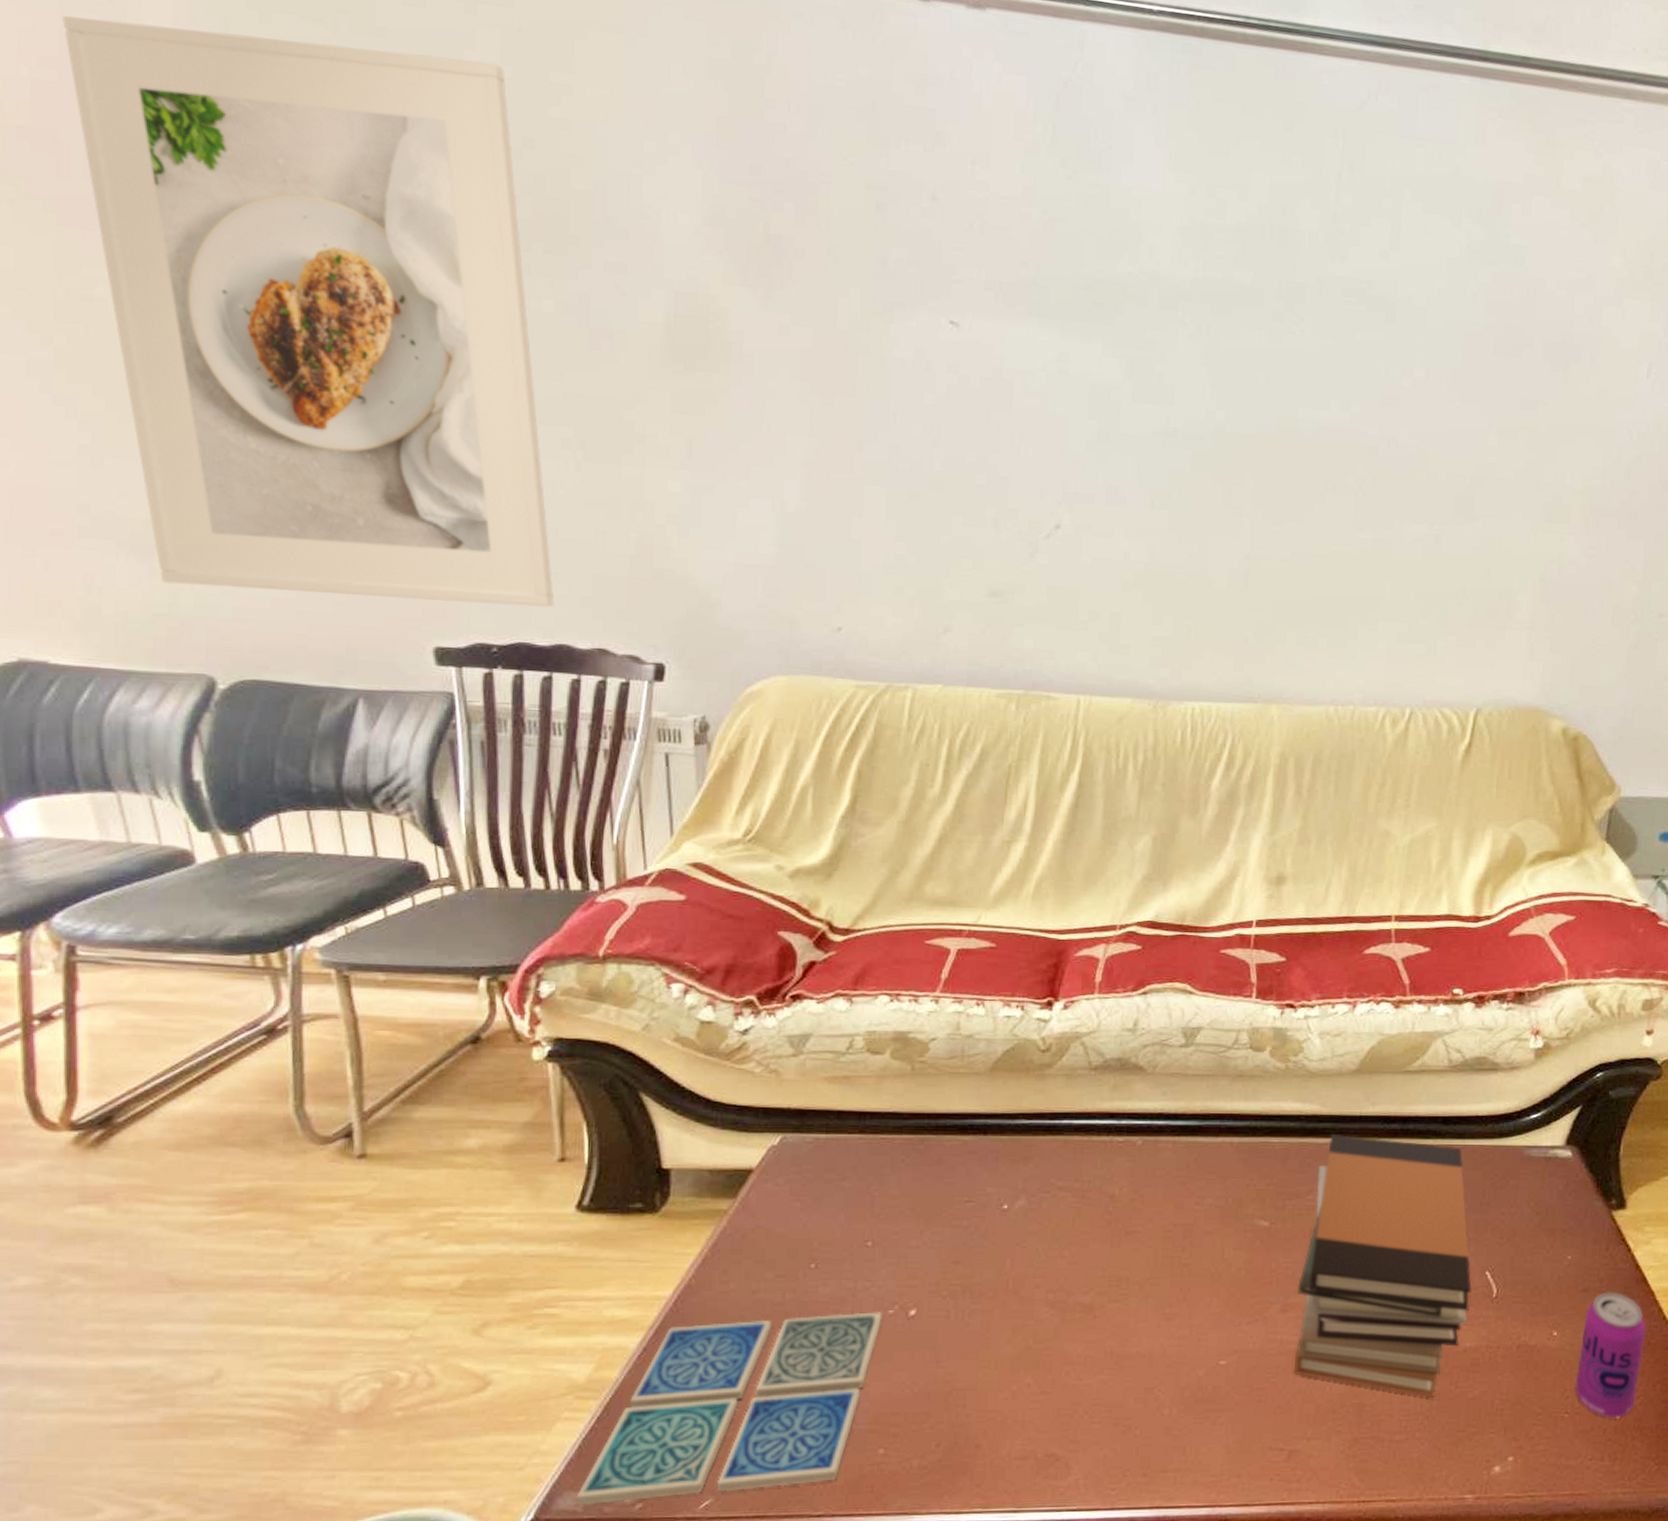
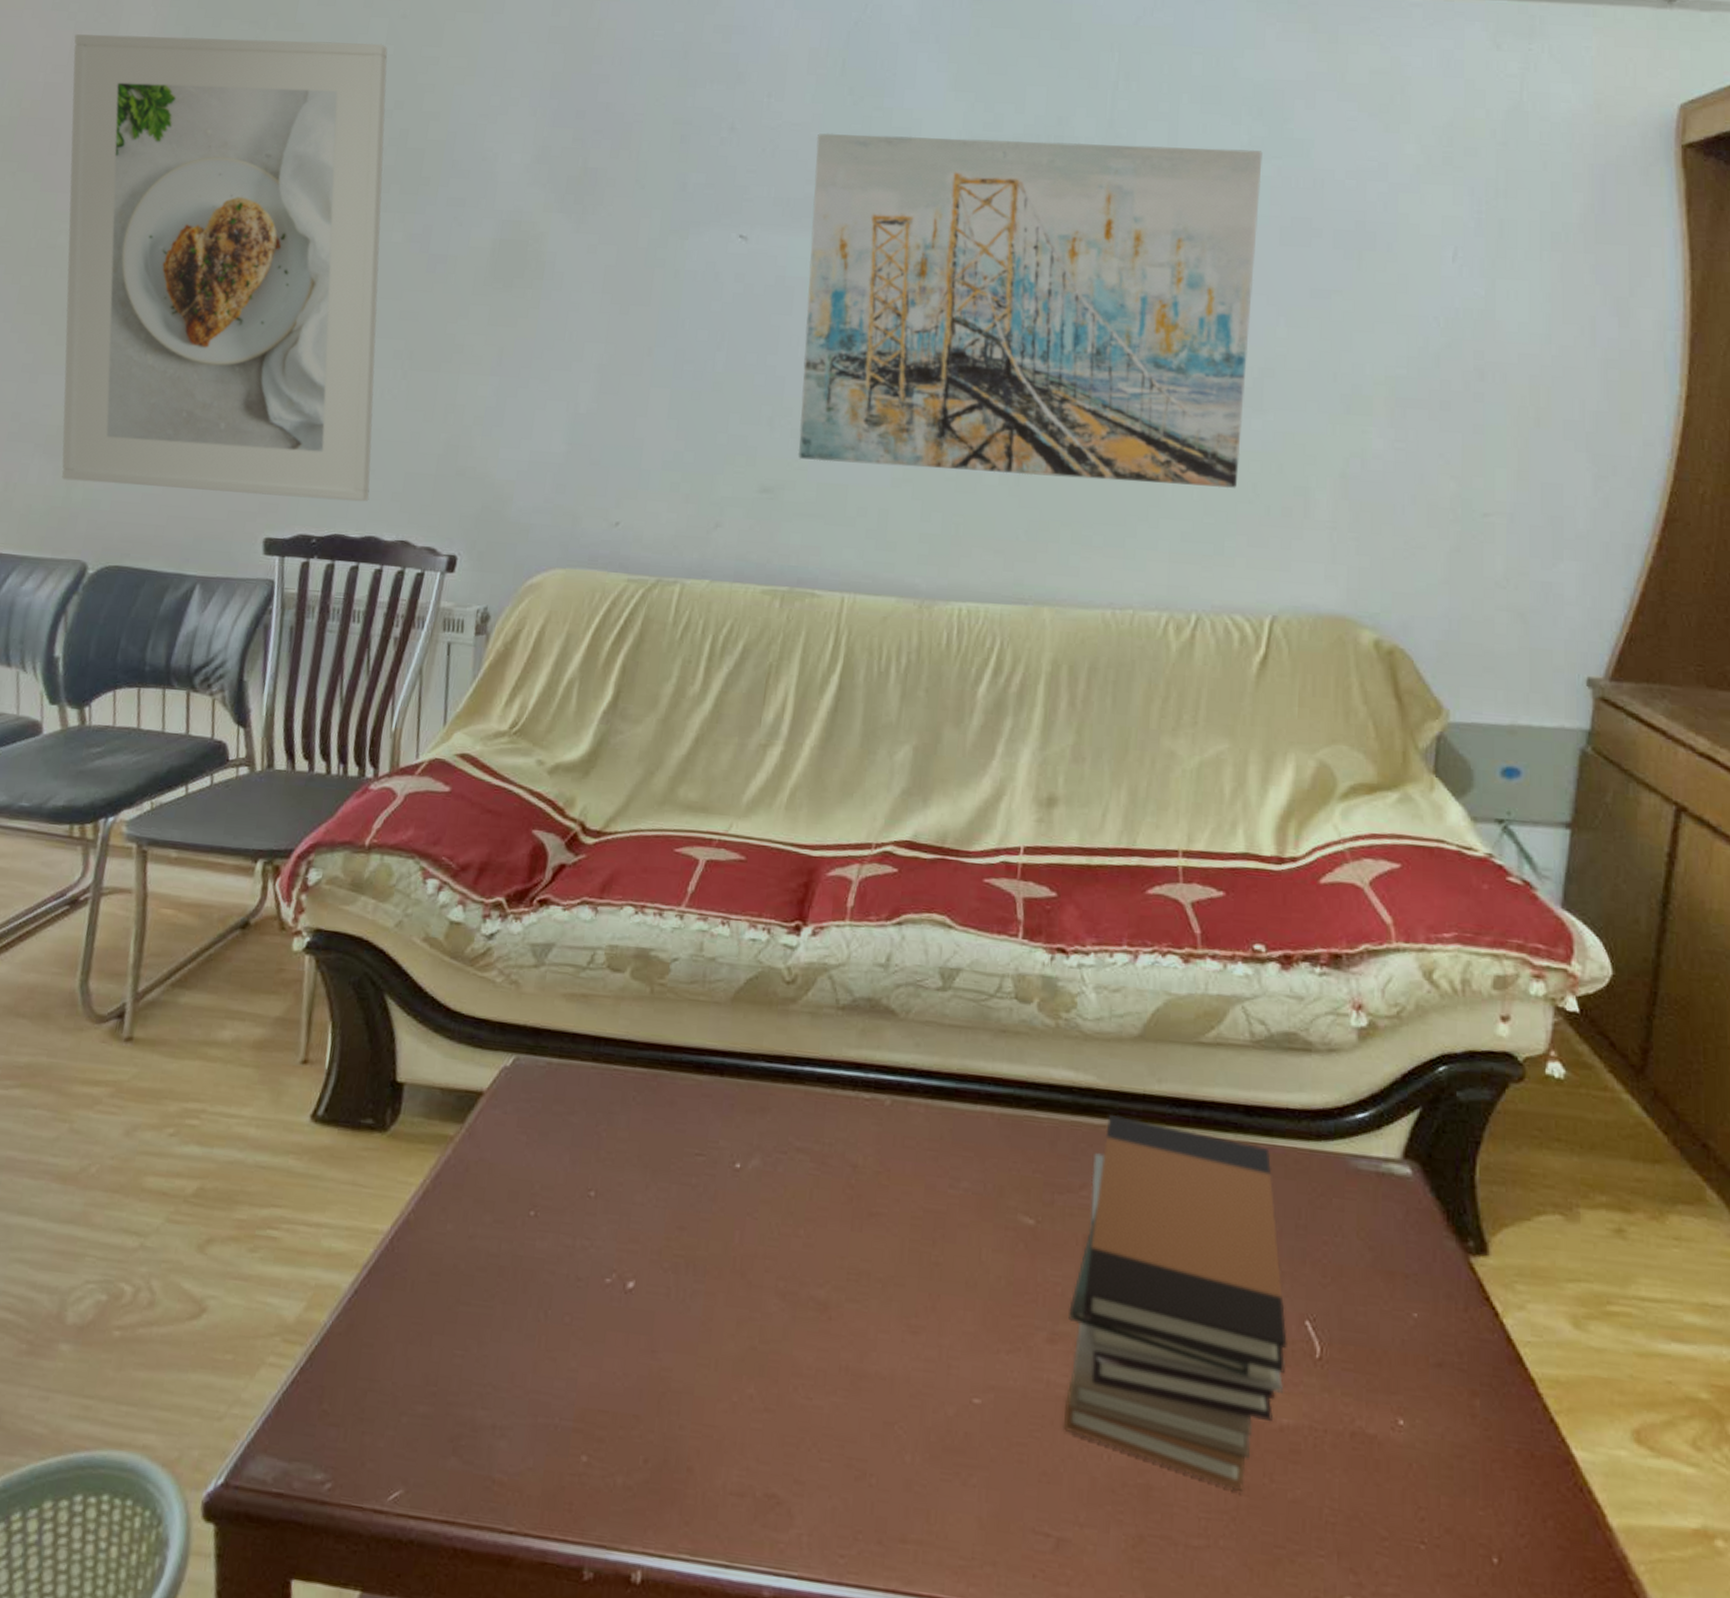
drink coaster: present [576,1312,883,1506] -> none [267,1267,599,1490]
wall art: none [1026,209,1481,592] -> present [797,133,1263,489]
beverage can: present [1575,1292,1647,1418] -> none [1432,1371,1527,1562]

